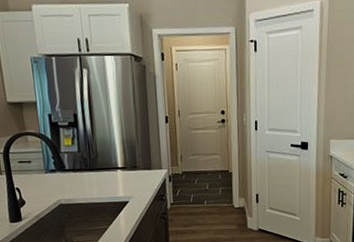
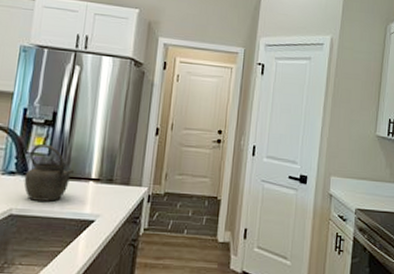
kettle: none [63,143,104,191] -> present [23,144,75,202]

